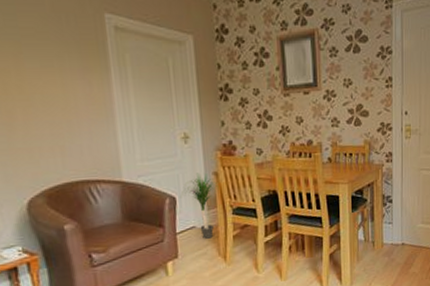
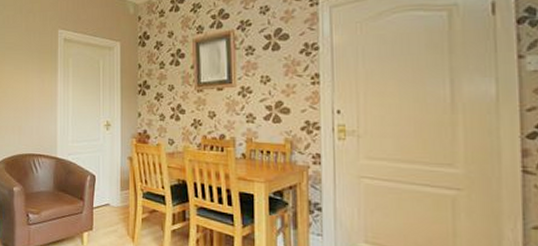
potted plant: present [180,173,219,239] -> none [99,156,132,217]

